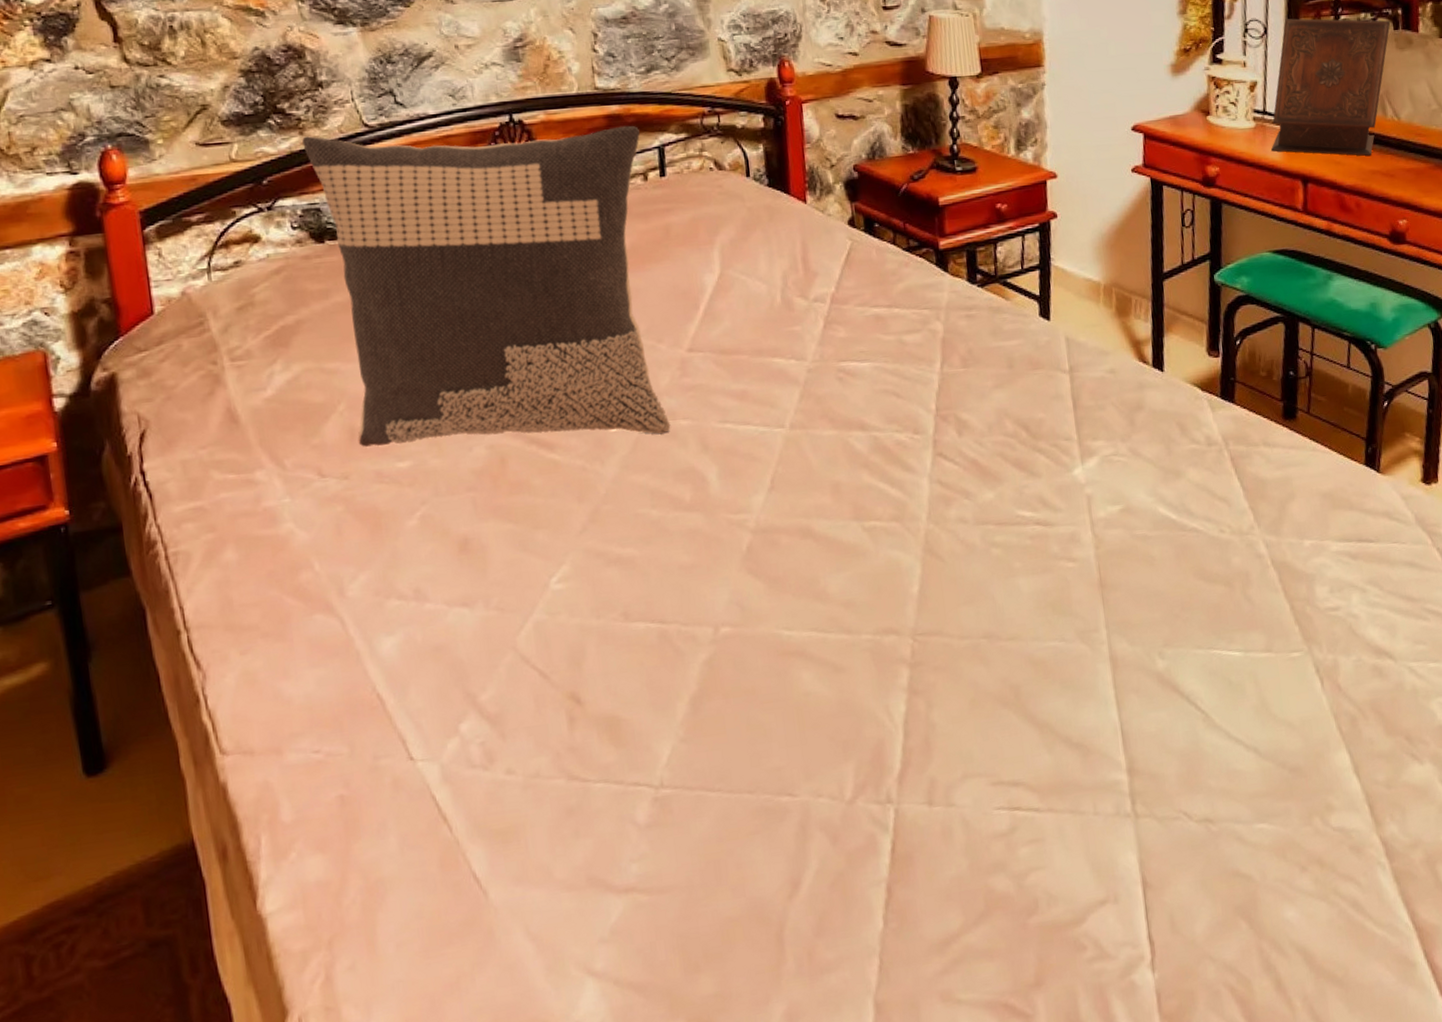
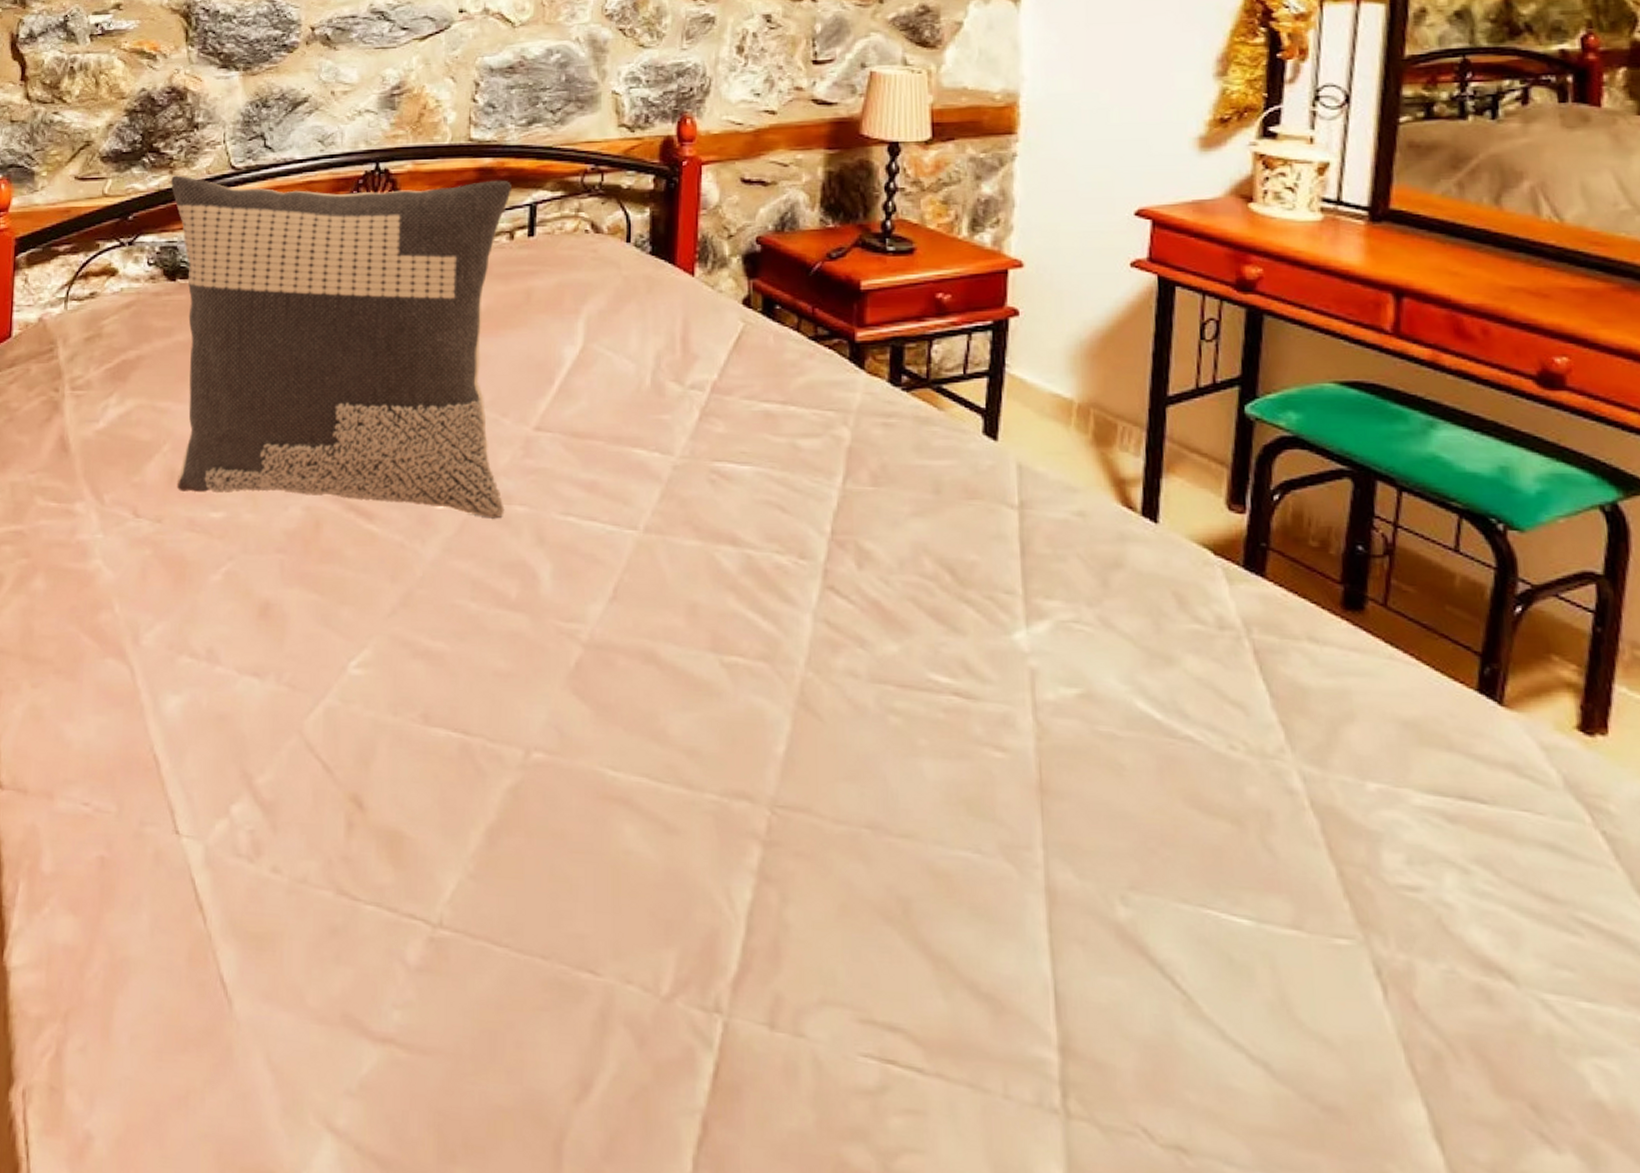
jewelry box: present [1271,18,1391,156] -> none [1346,84,1554,268]

